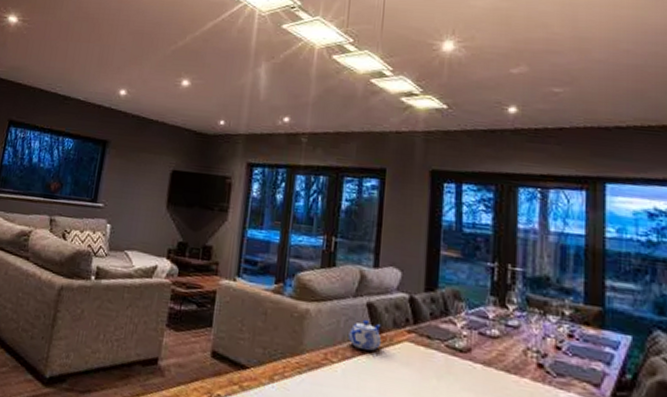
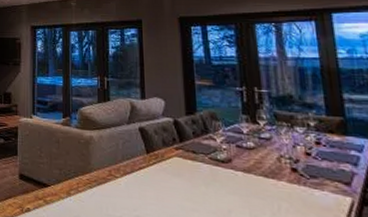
teapot: present [349,319,382,351] -> none [127,141,155,166]

